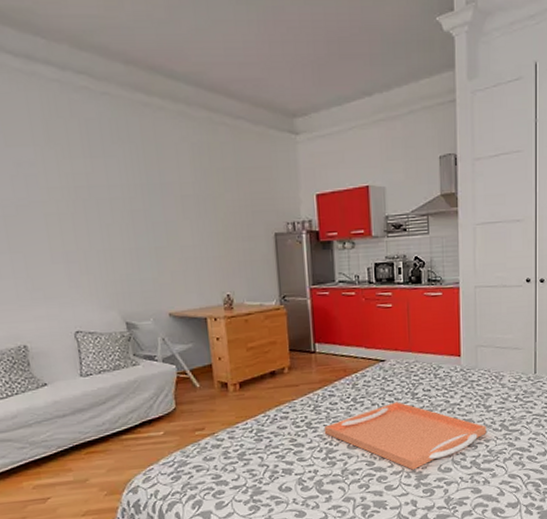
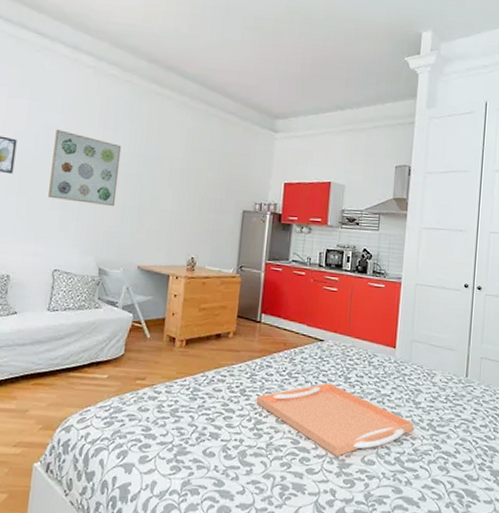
wall art: none [33,167,127,252] -> present [48,129,122,206]

